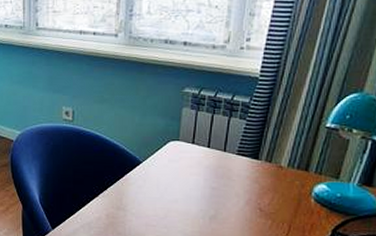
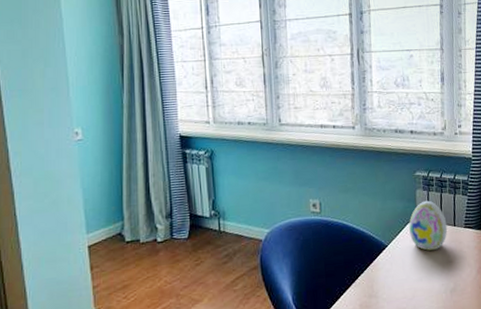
decorative egg: none [169,120,216,173] -> present [409,200,448,251]

